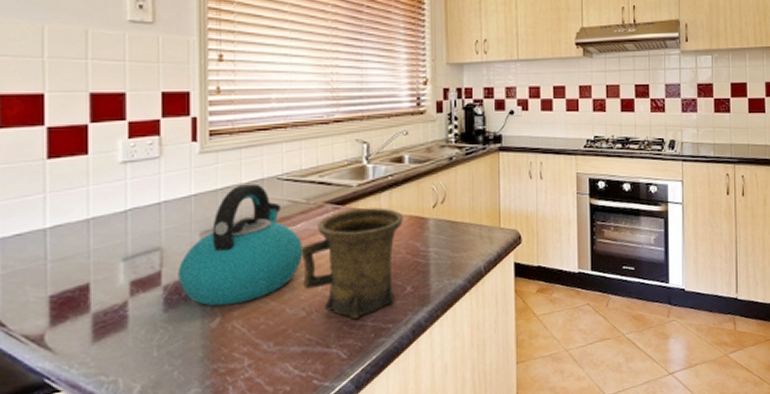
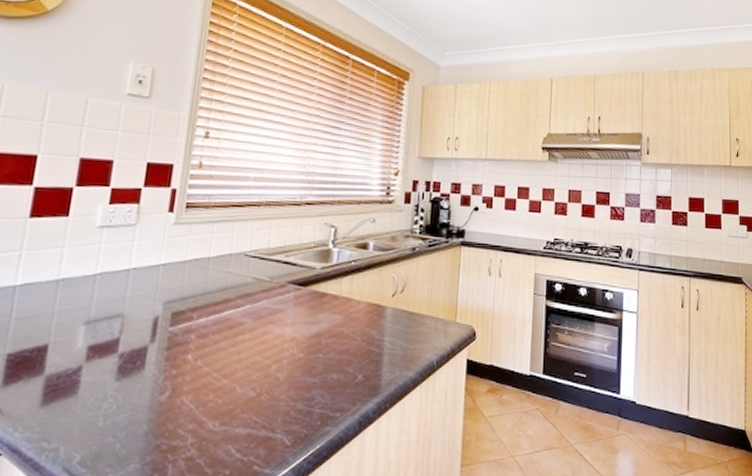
kettle: present [178,184,303,307] -> none [135,258,261,379]
mug: present [301,207,403,320] -> none [256,291,362,405]

